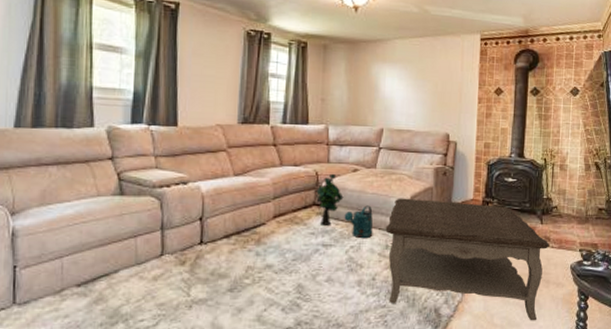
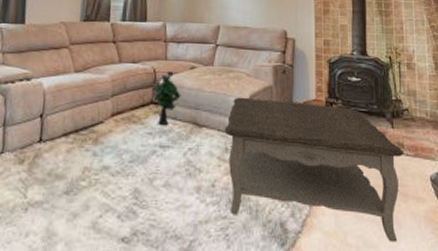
watering can: present [344,205,373,239] -> none [182,104,212,141]

